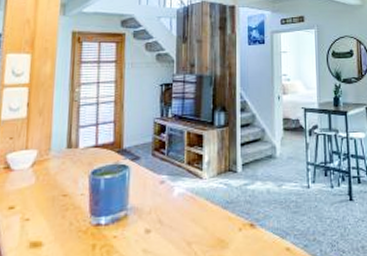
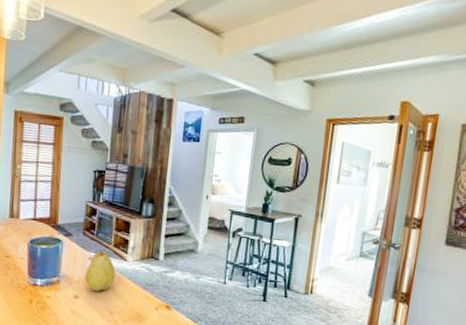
fruit: none [157,171,191,221] -> present [85,250,116,292]

